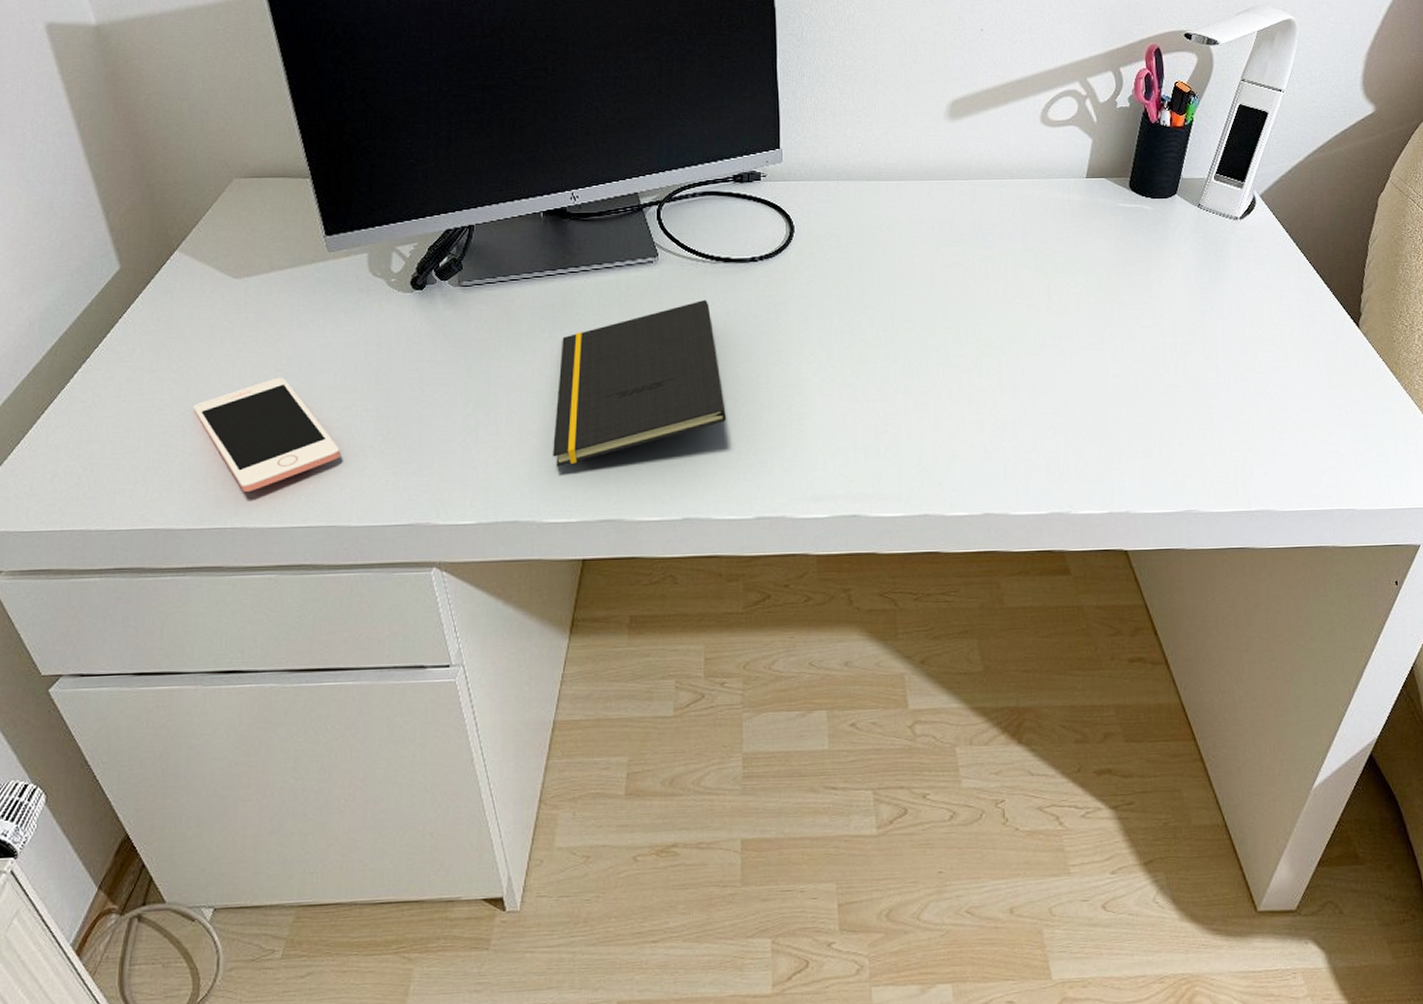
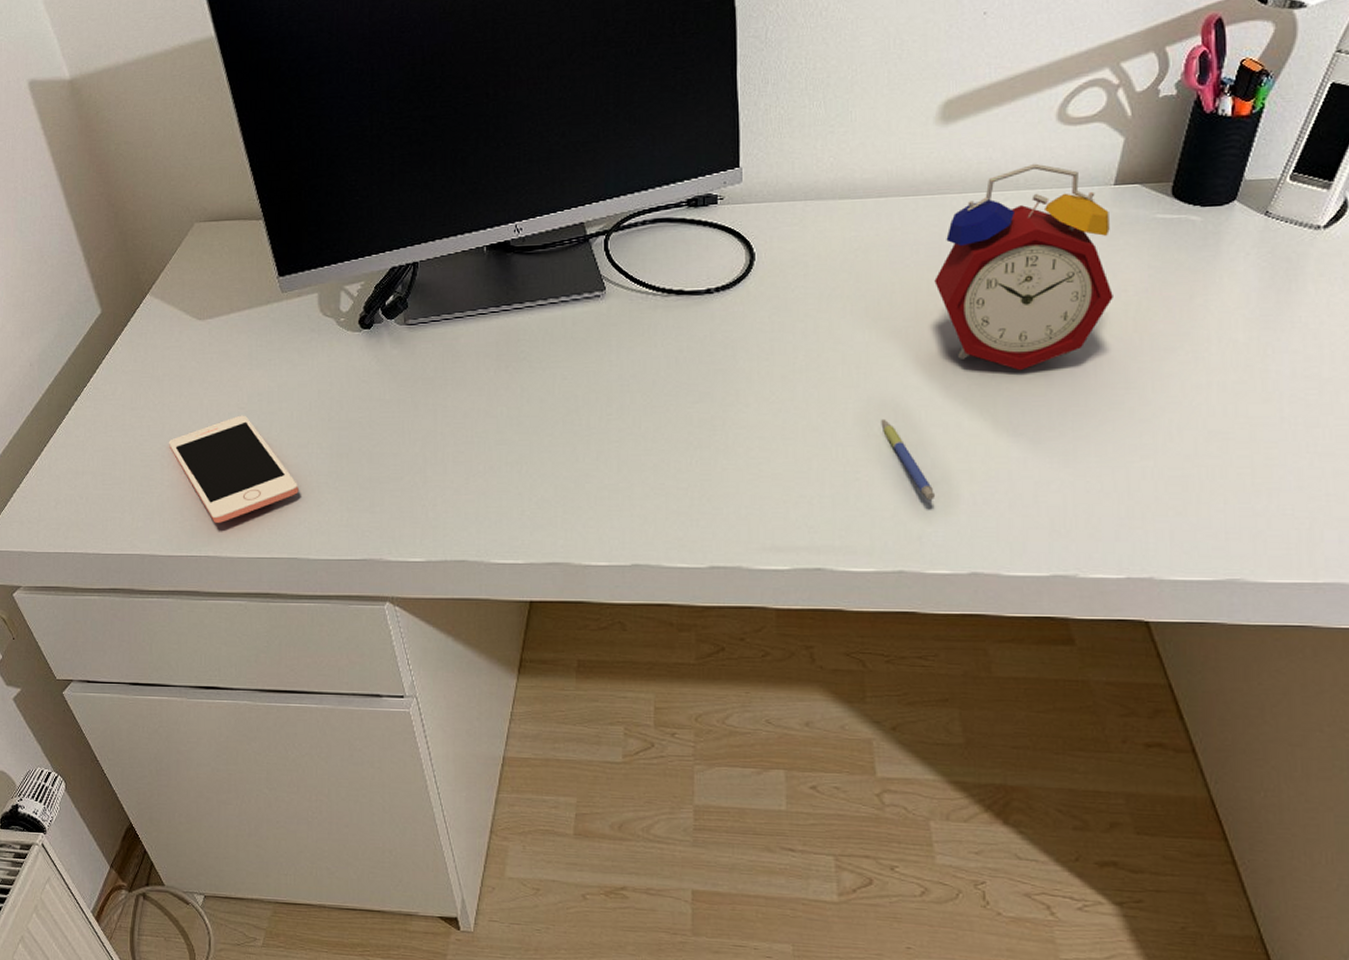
notepad: present [552,299,726,467] -> none [498,335,678,508]
pen: none [906,376,953,450] -> present [881,418,936,501]
alarm clock: none [947,157,1089,334] -> present [934,163,1113,371]

